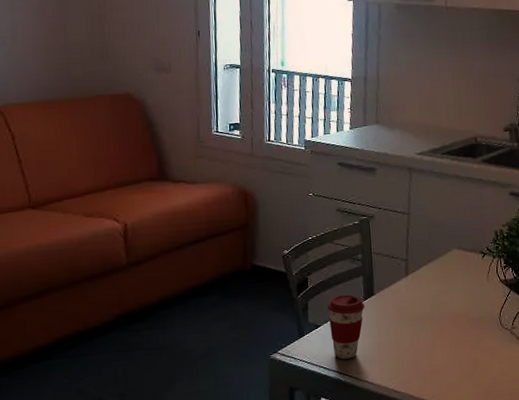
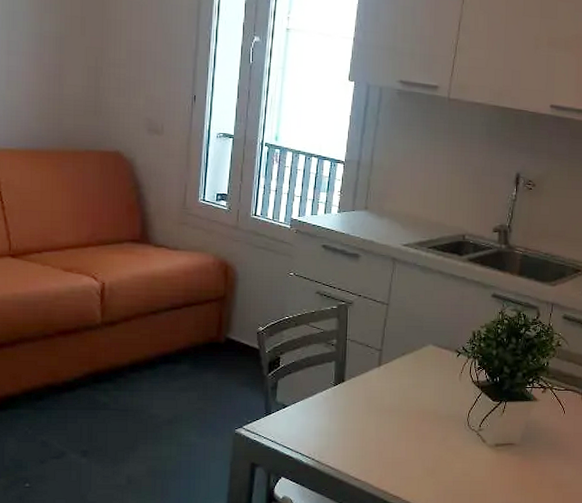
coffee cup: present [327,294,365,359] -> none [297,377,334,442]

